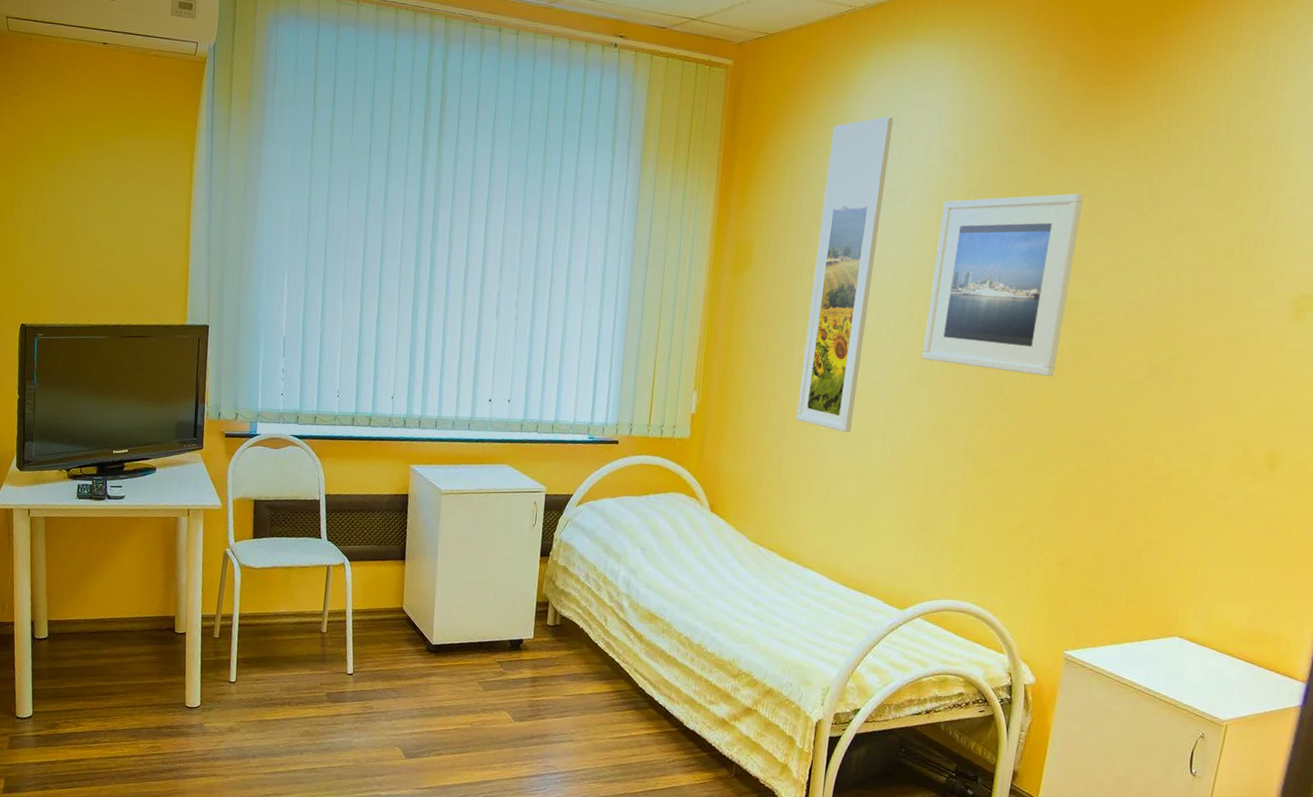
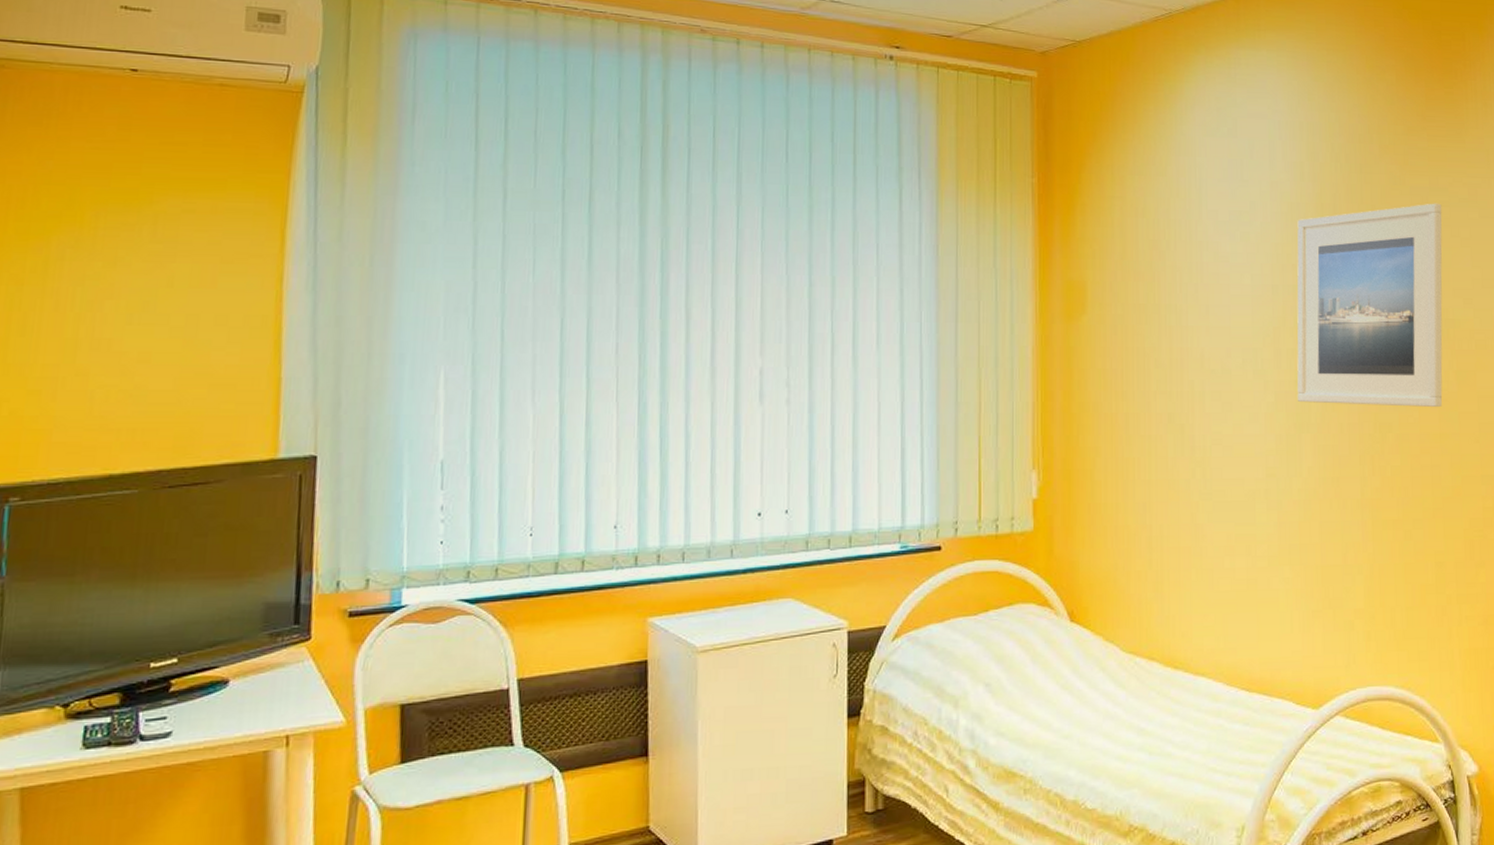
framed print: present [796,116,894,433] -> none [1161,129,1230,499]

